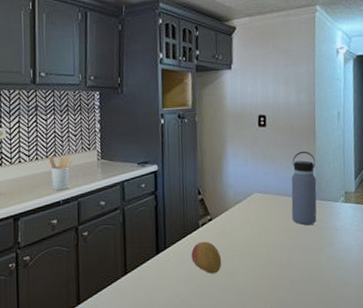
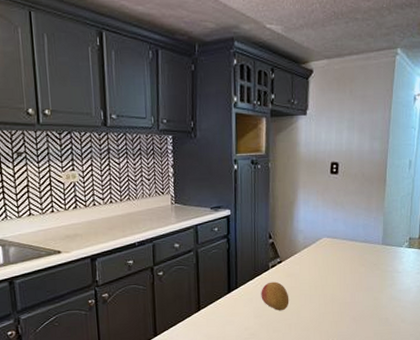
utensil holder: present [49,156,73,191] -> none [123,200,147,233]
water bottle: present [291,151,317,226] -> none [358,198,384,268]

